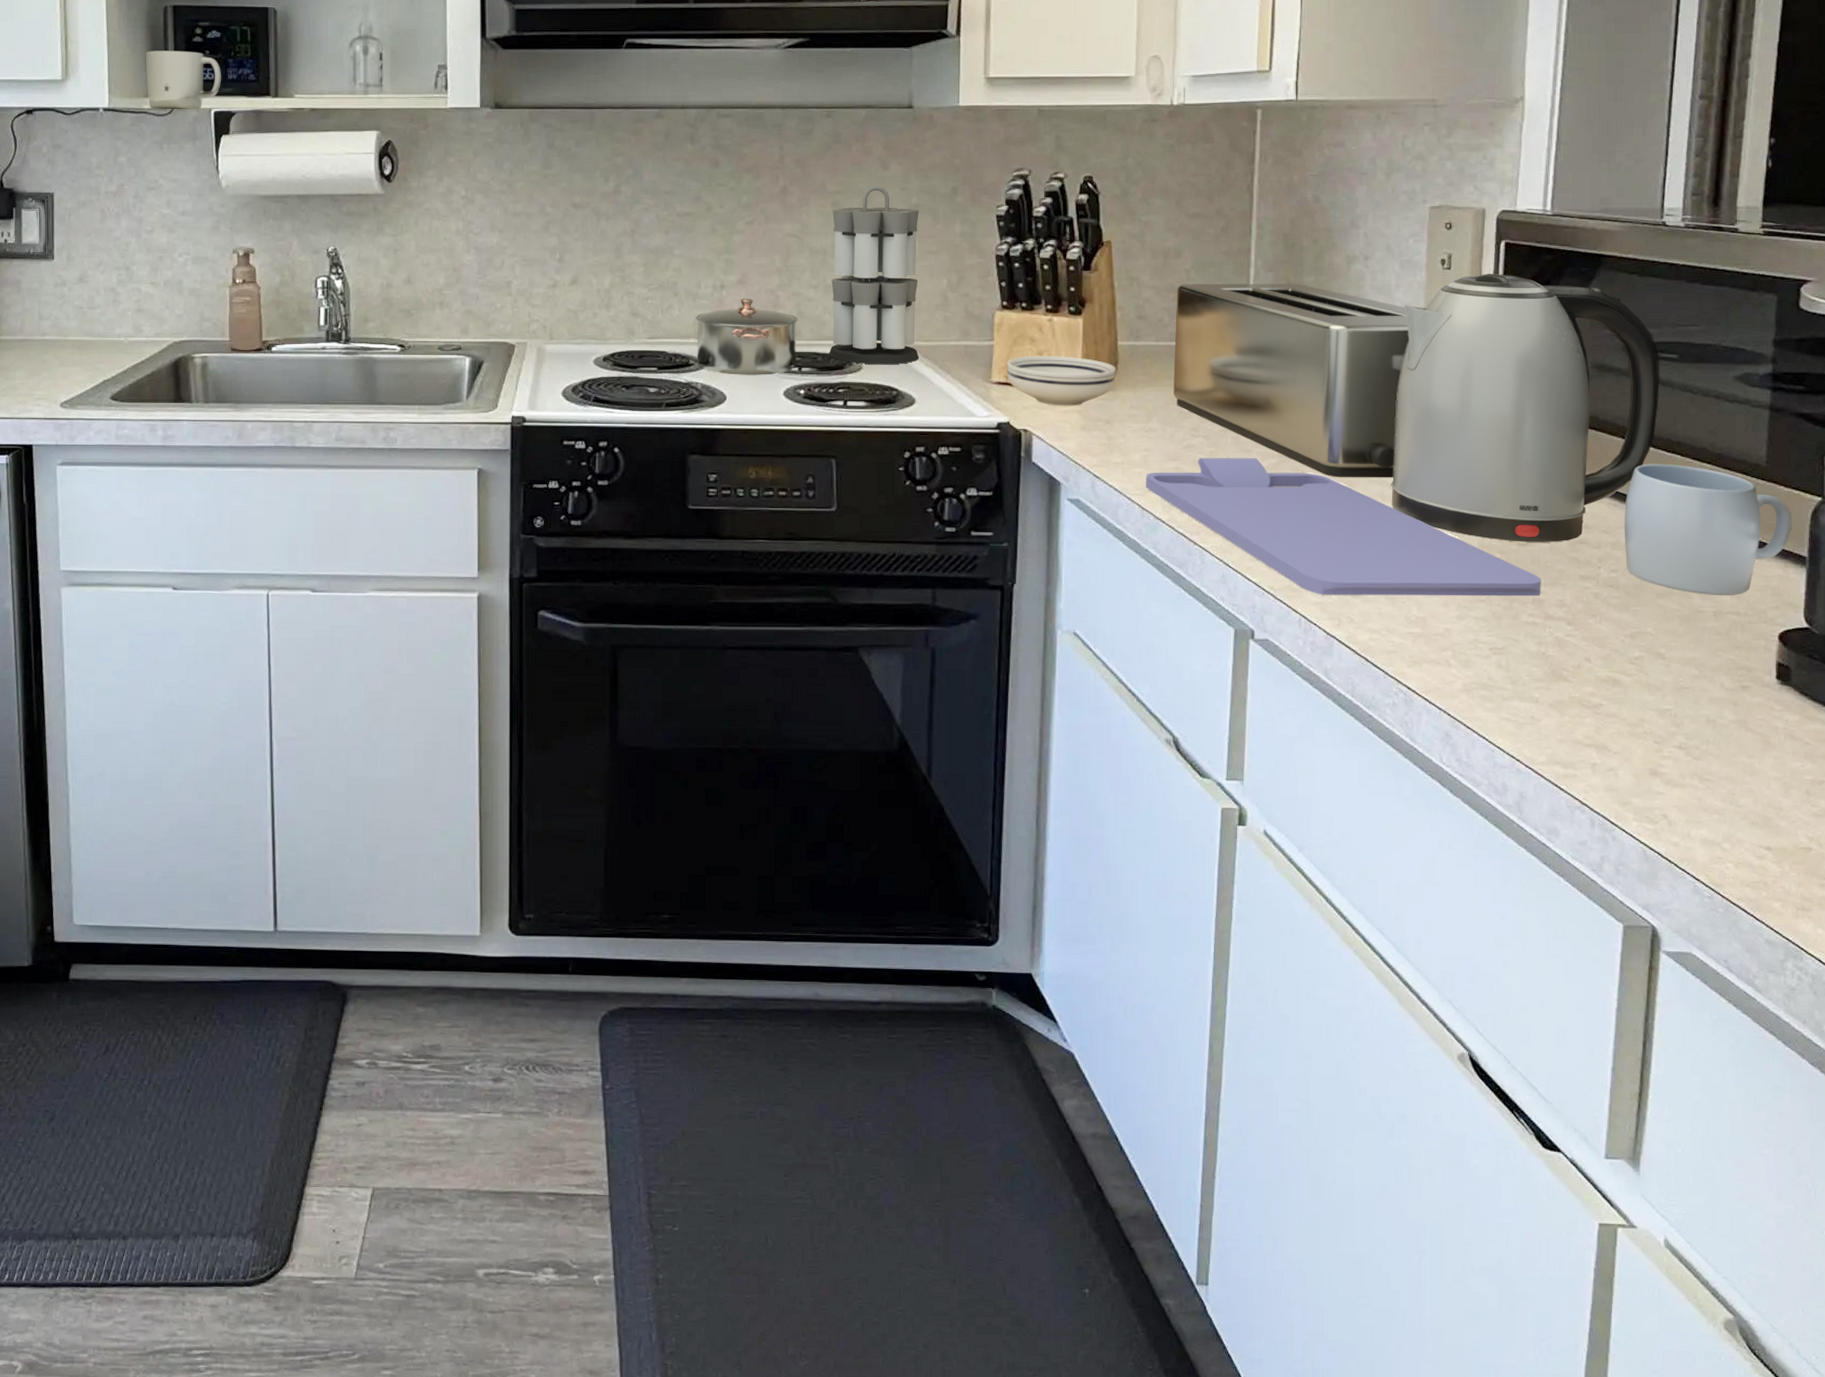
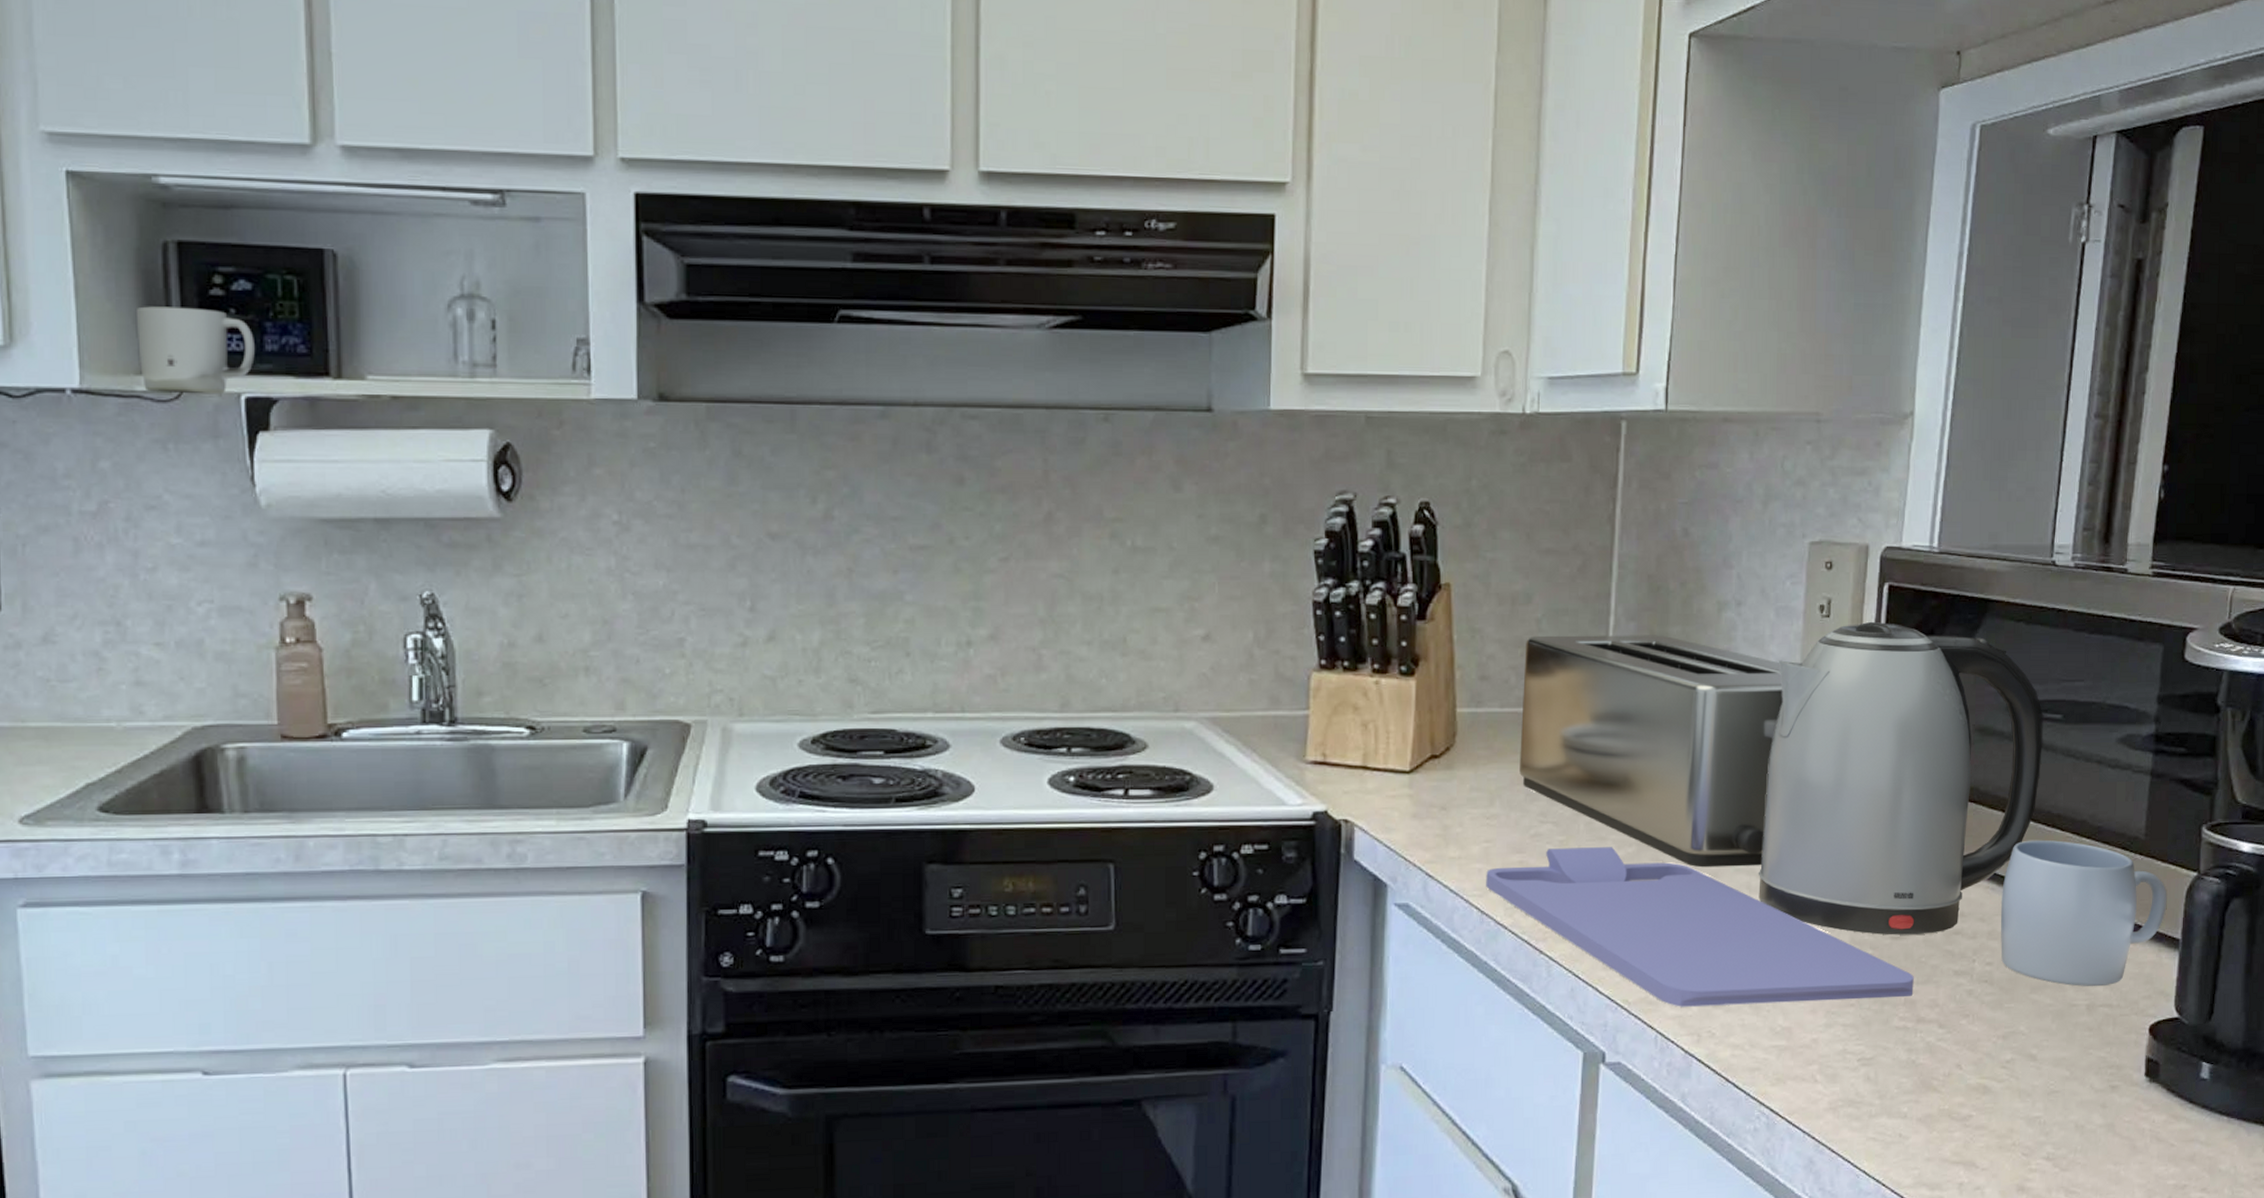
cooking pot: present [695,298,798,375] -> none [934,659,1067,759]
spice rack: present [828,185,919,365] -> none [1105,511,1219,743]
bowl: present [1006,356,1117,407] -> none [1324,727,1455,790]

